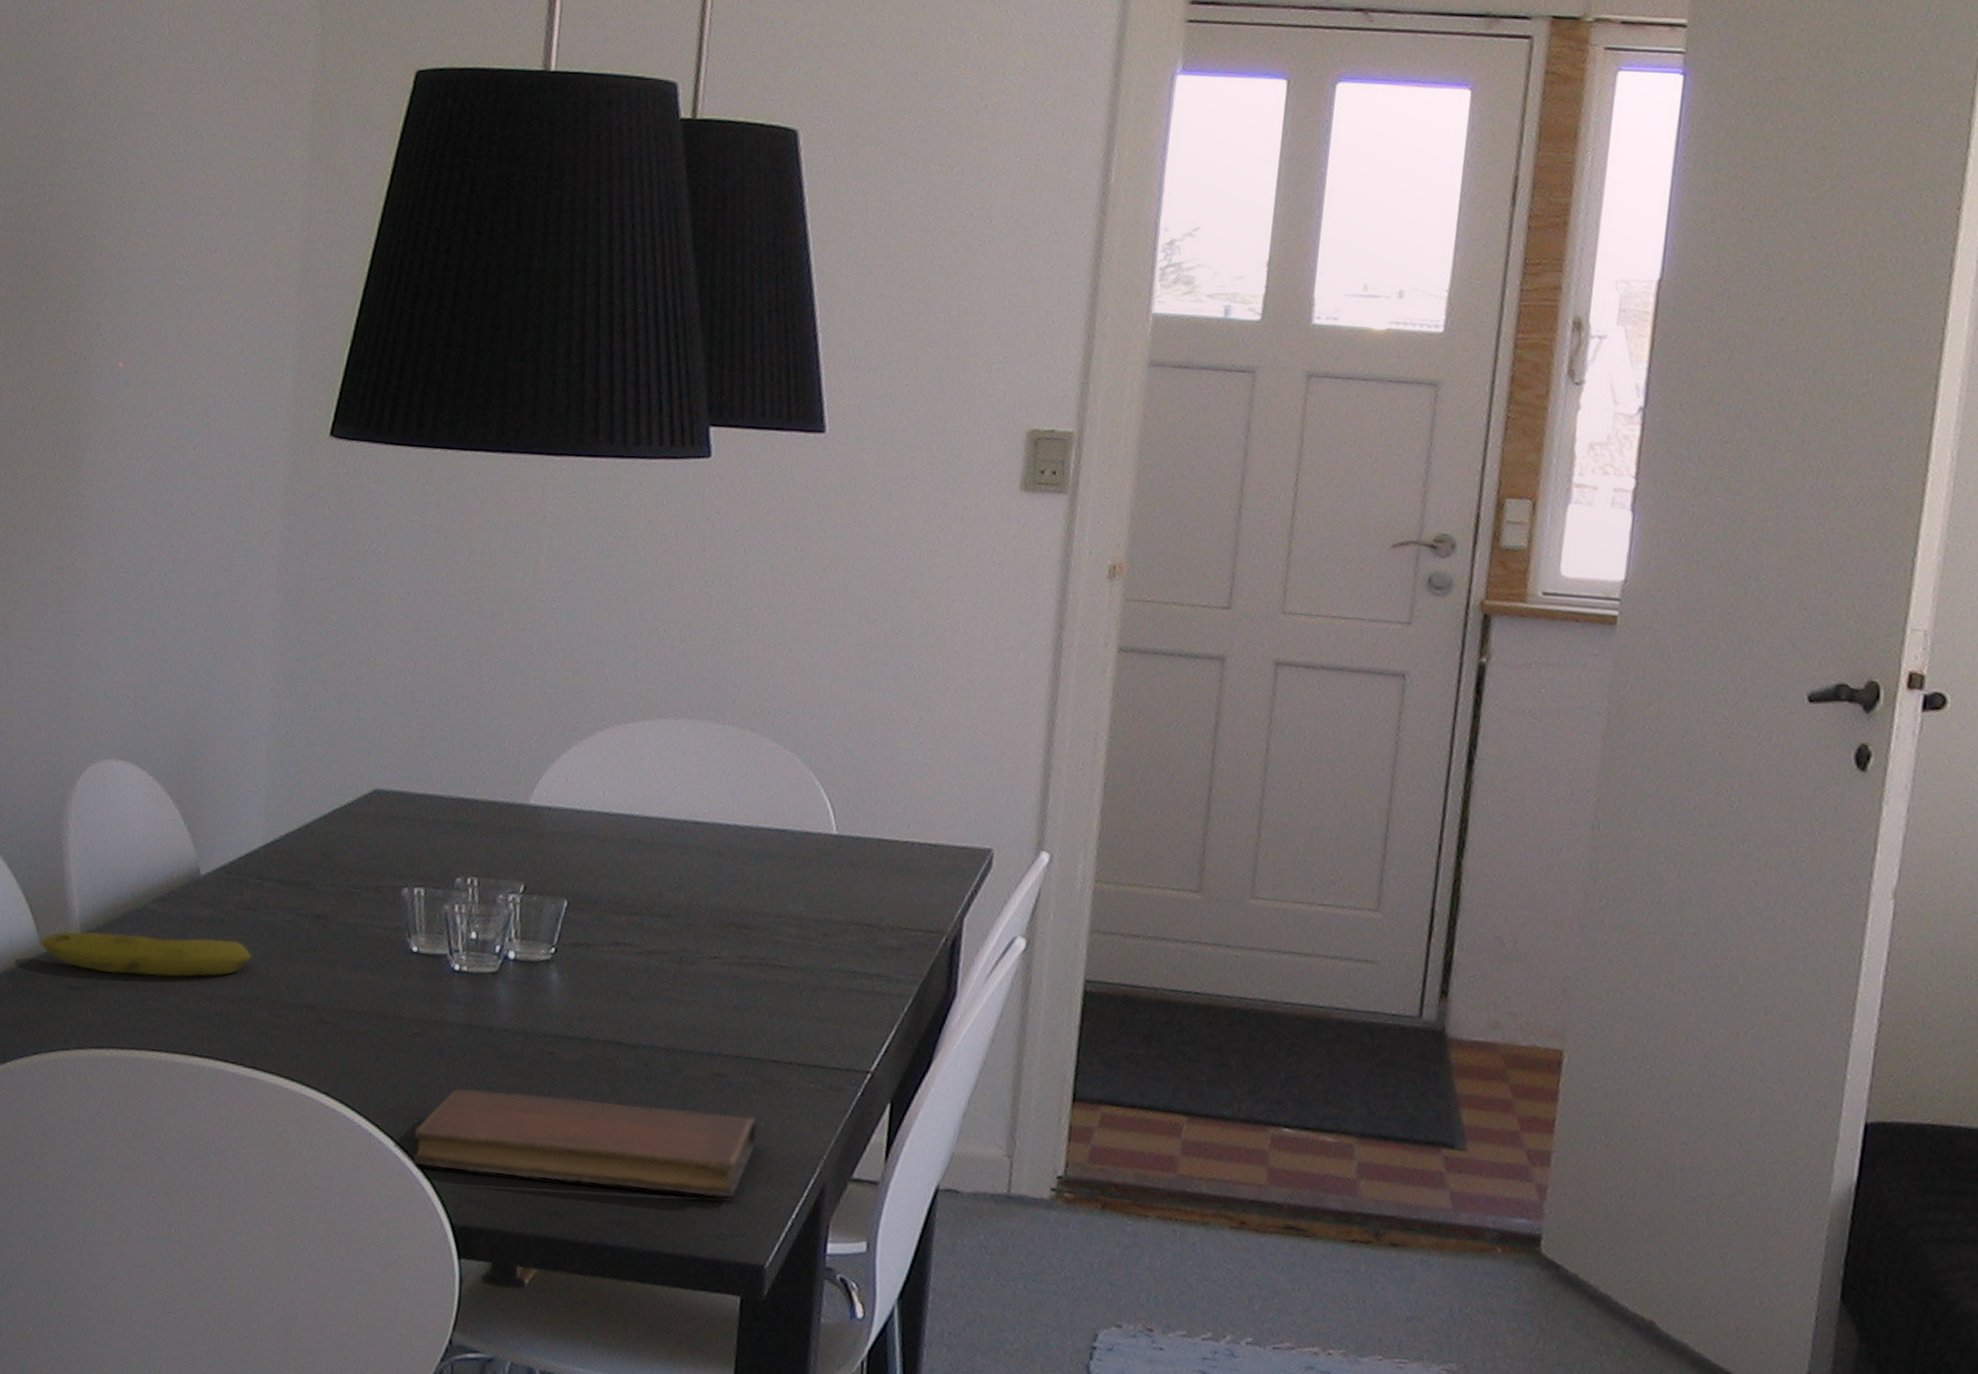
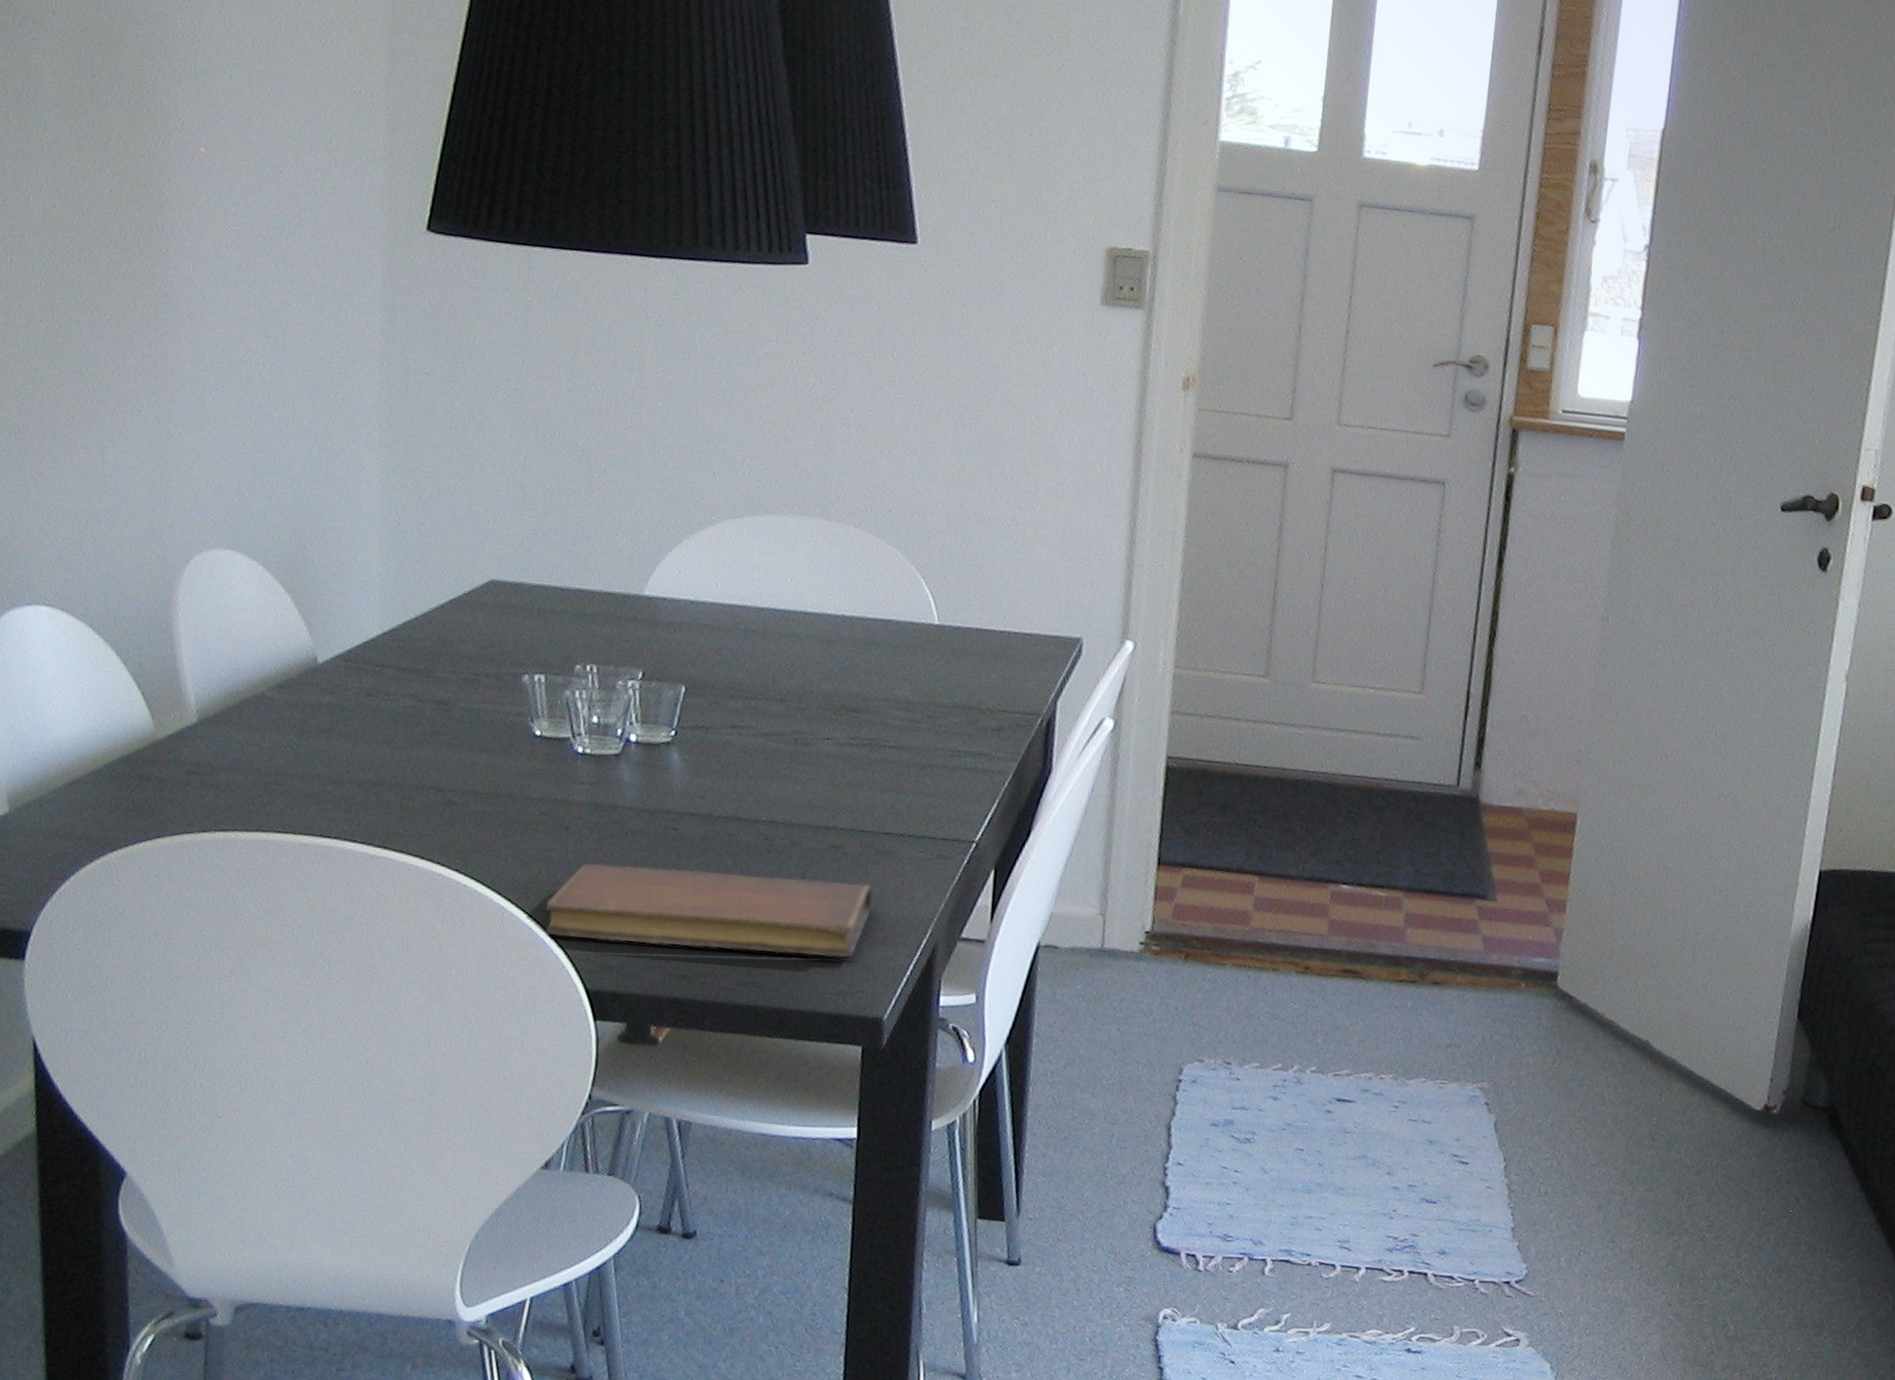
fruit: present [39,931,253,978] -> none [155,717,376,762]

